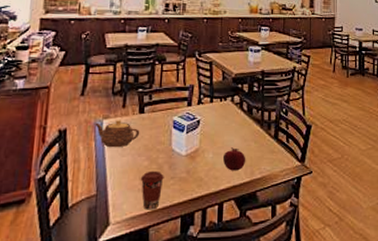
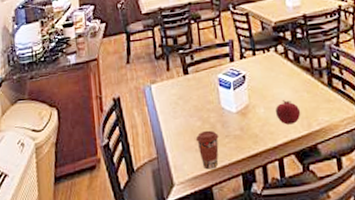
teapot: present [95,120,140,148] -> none [144,83,188,112]

